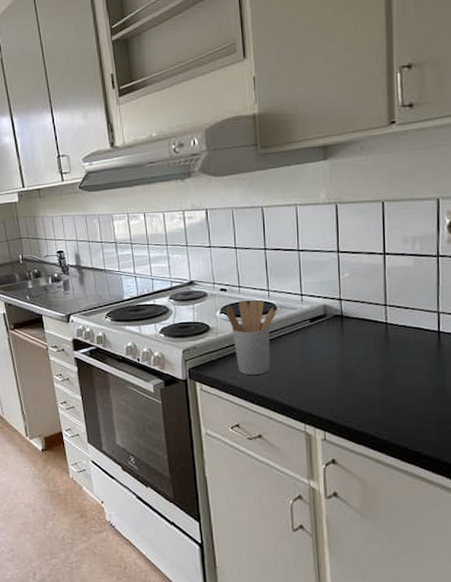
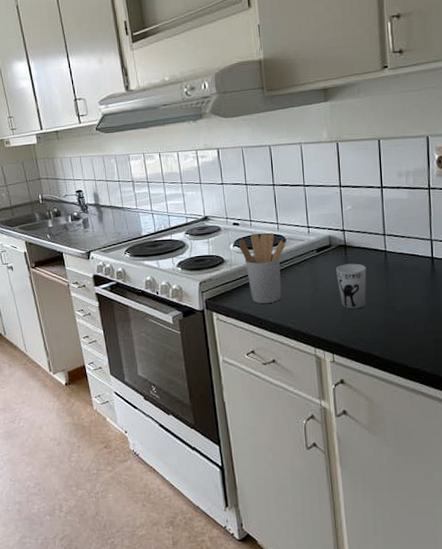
cup: none [330,335,364,385] -> present [335,263,367,309]

